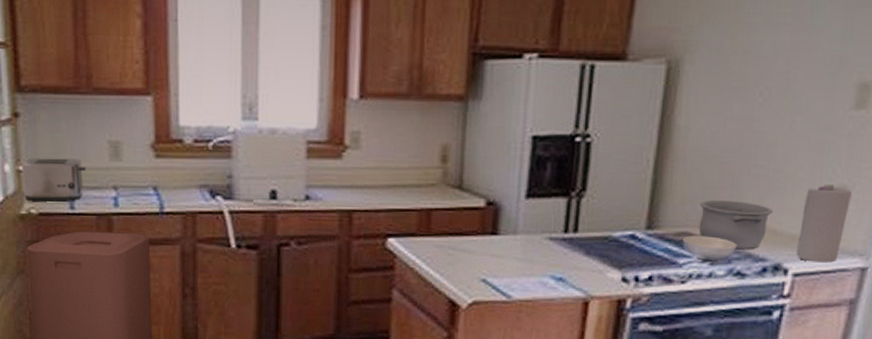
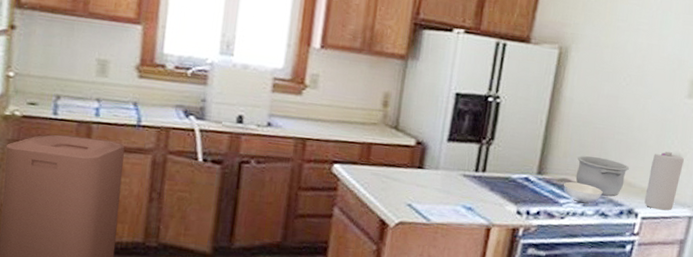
toaster: present [22,158,87,202] -> none [9,66,74,109]

